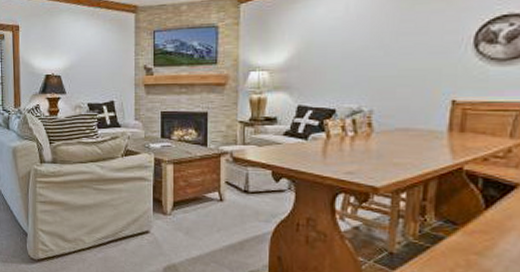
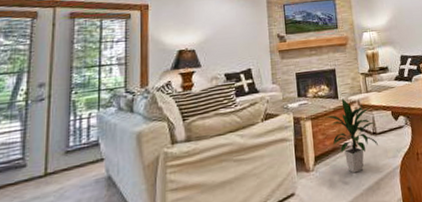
indoor plant: none [190,146,250,228] -> present [326,98,379,174]

